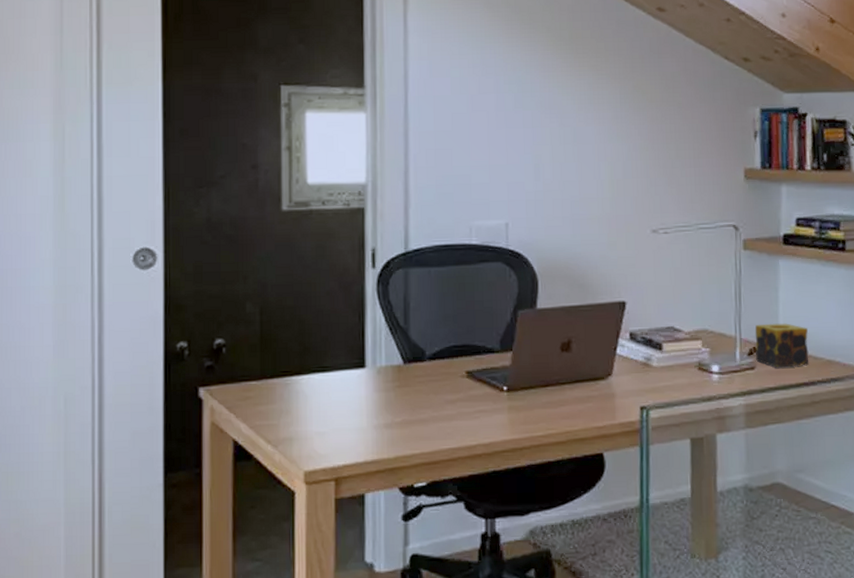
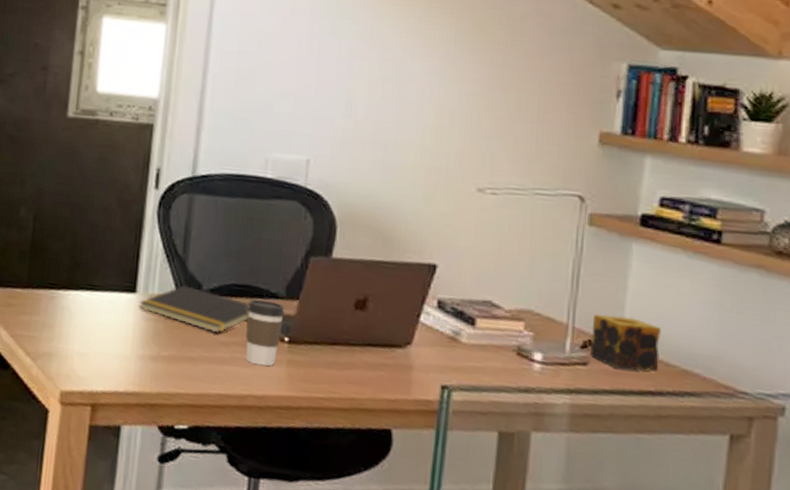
notepad: none [369,353,470,393] -> present [139,285,250,333]
coffee cup: none [467,356,502,416] -> present [245,299,285,367]

